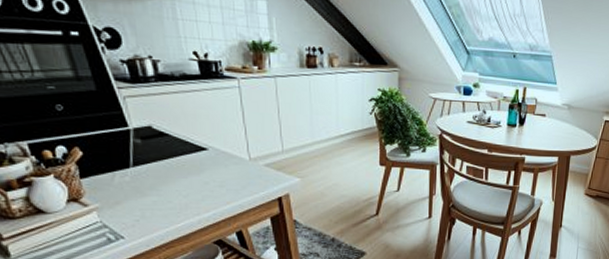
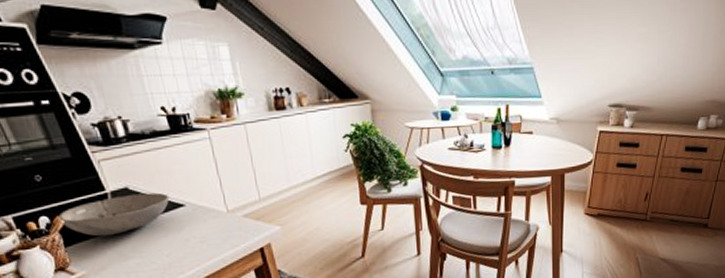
bowl: none [77,133,193,172] -> present [59,192,170,237]

